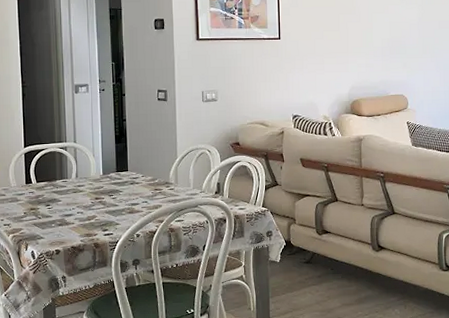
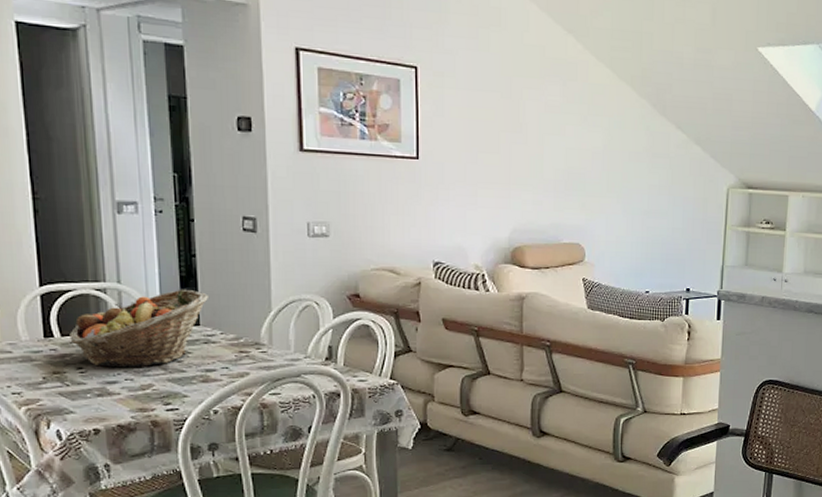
fruit basket: none [42,145,135,204] -> present [69,290,210,368]

